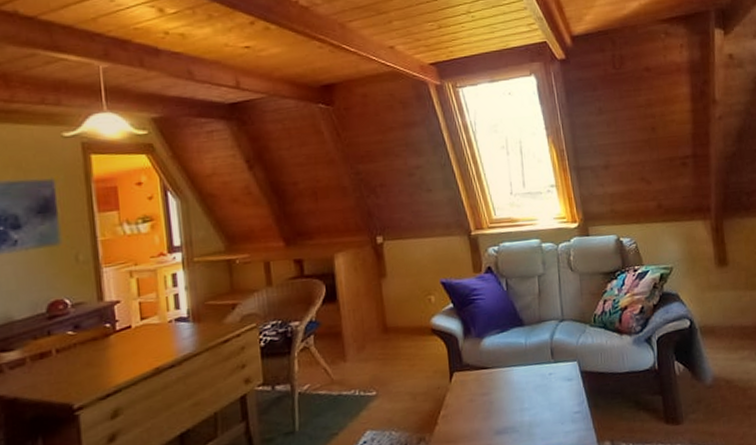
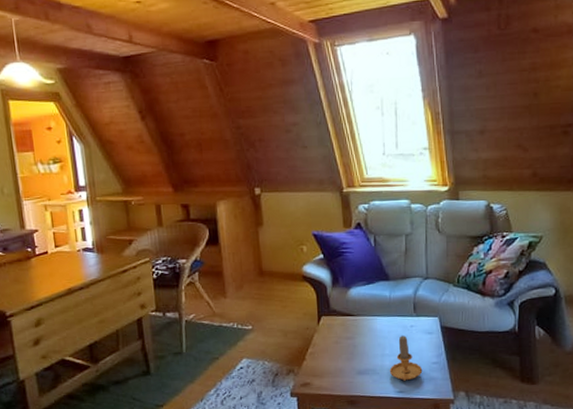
candle: none [529,384,565,437] -> present [389,335,423,381]

